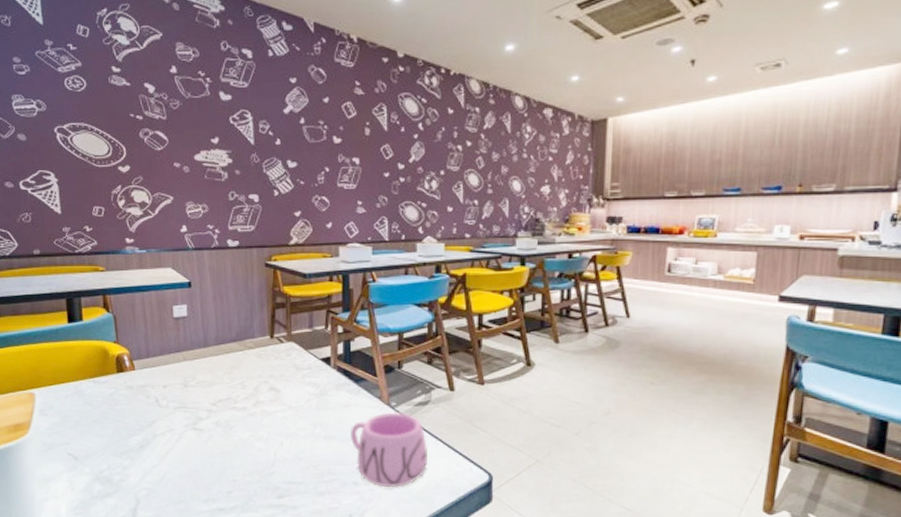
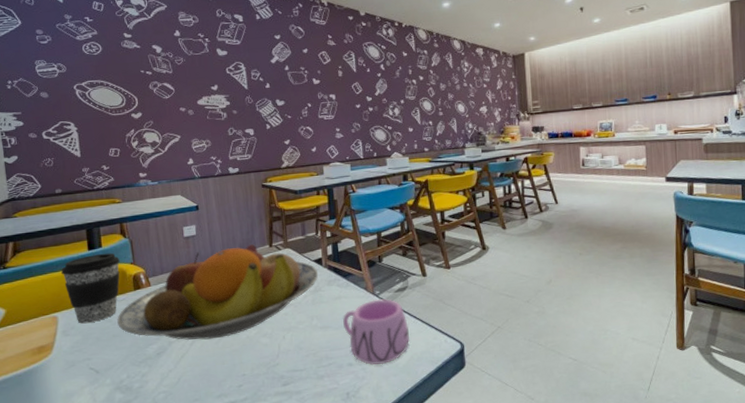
coffee cup: none [39,327,102,405] -> present [61,253,120,324]
fruit bowl: none [98,333,326,437] -> present [117,244,319,340]

